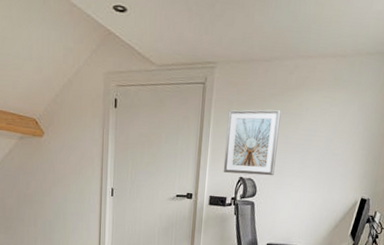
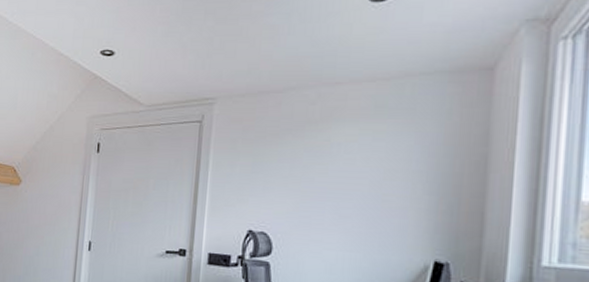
picture frame: present [223,109,282,176] -> none [225,146,302,230]

